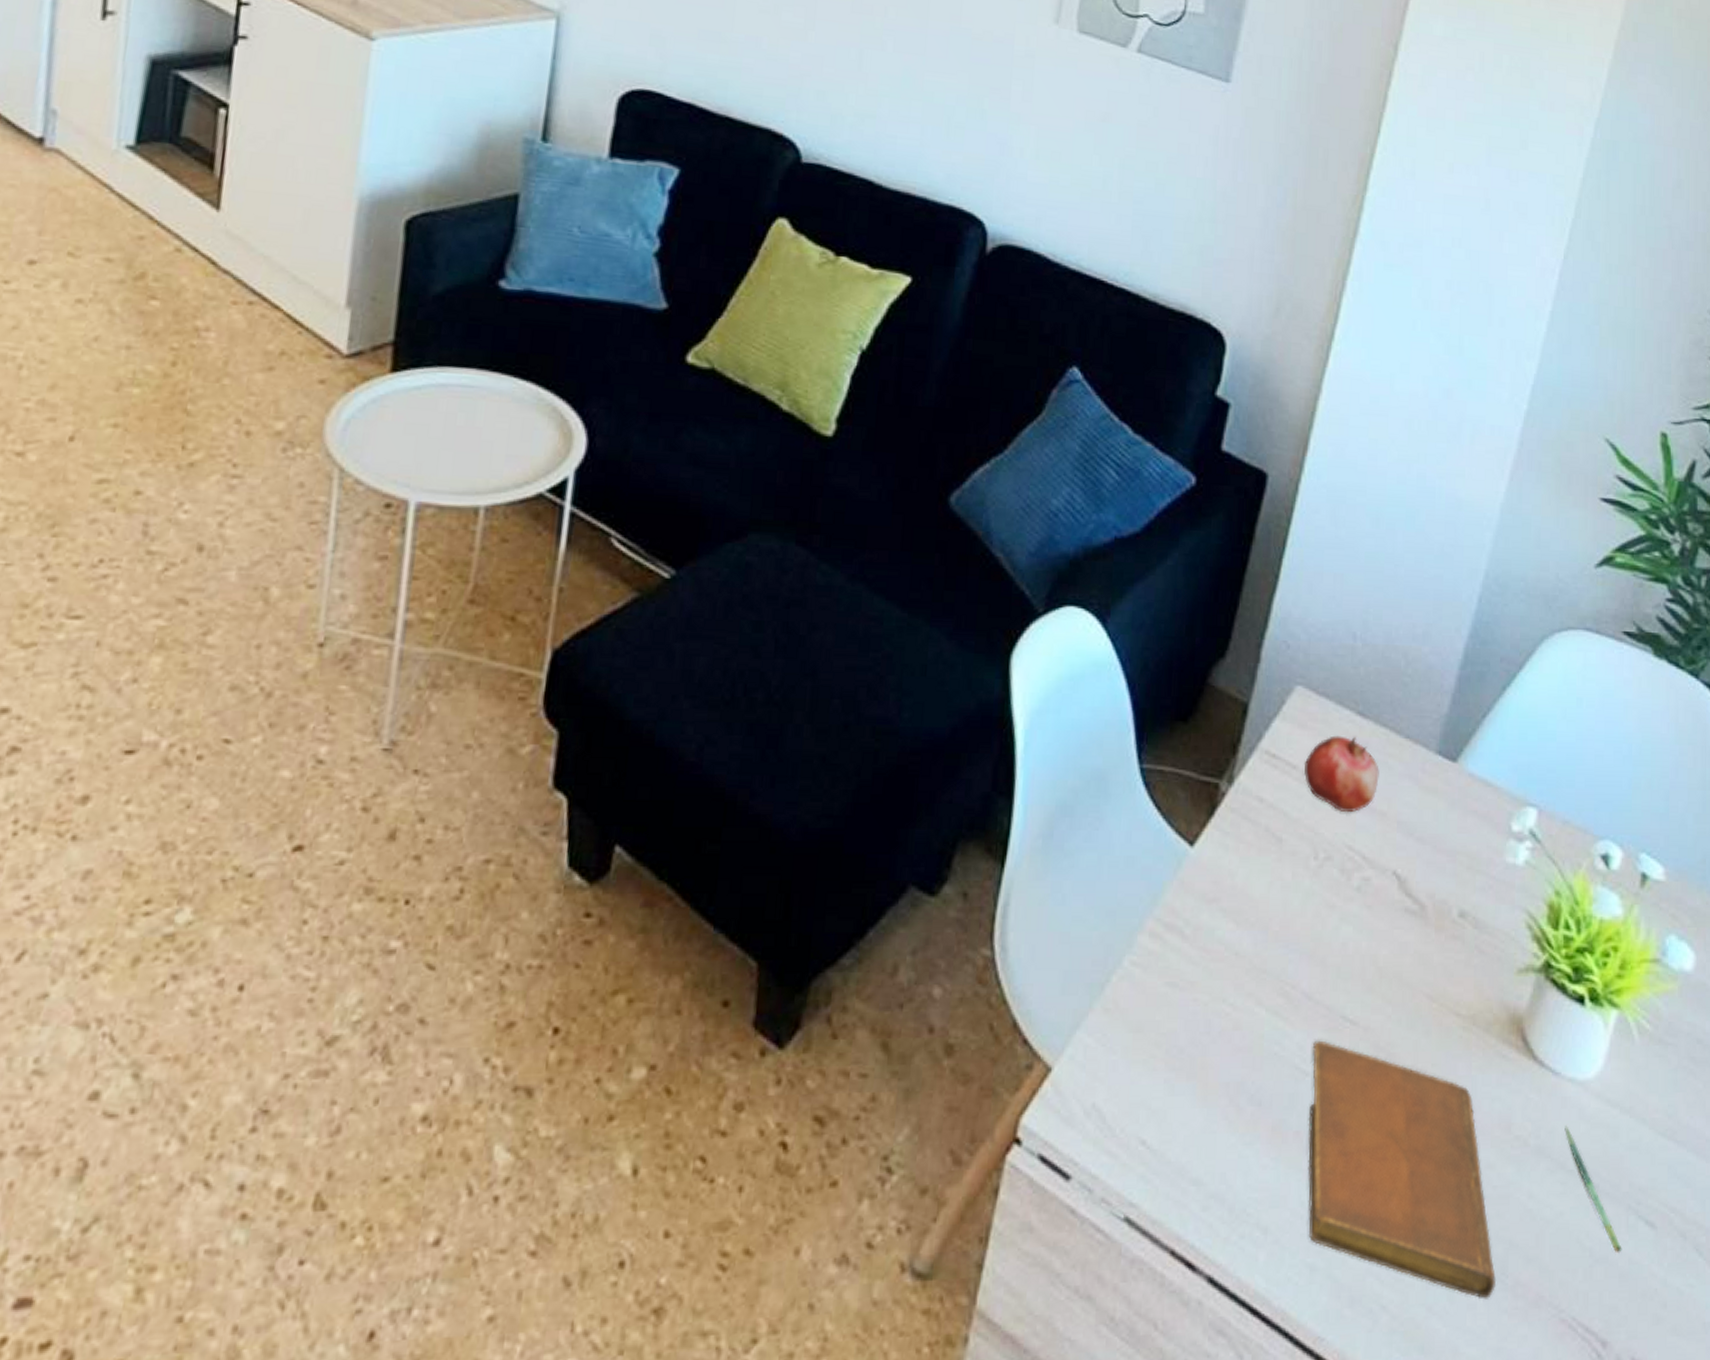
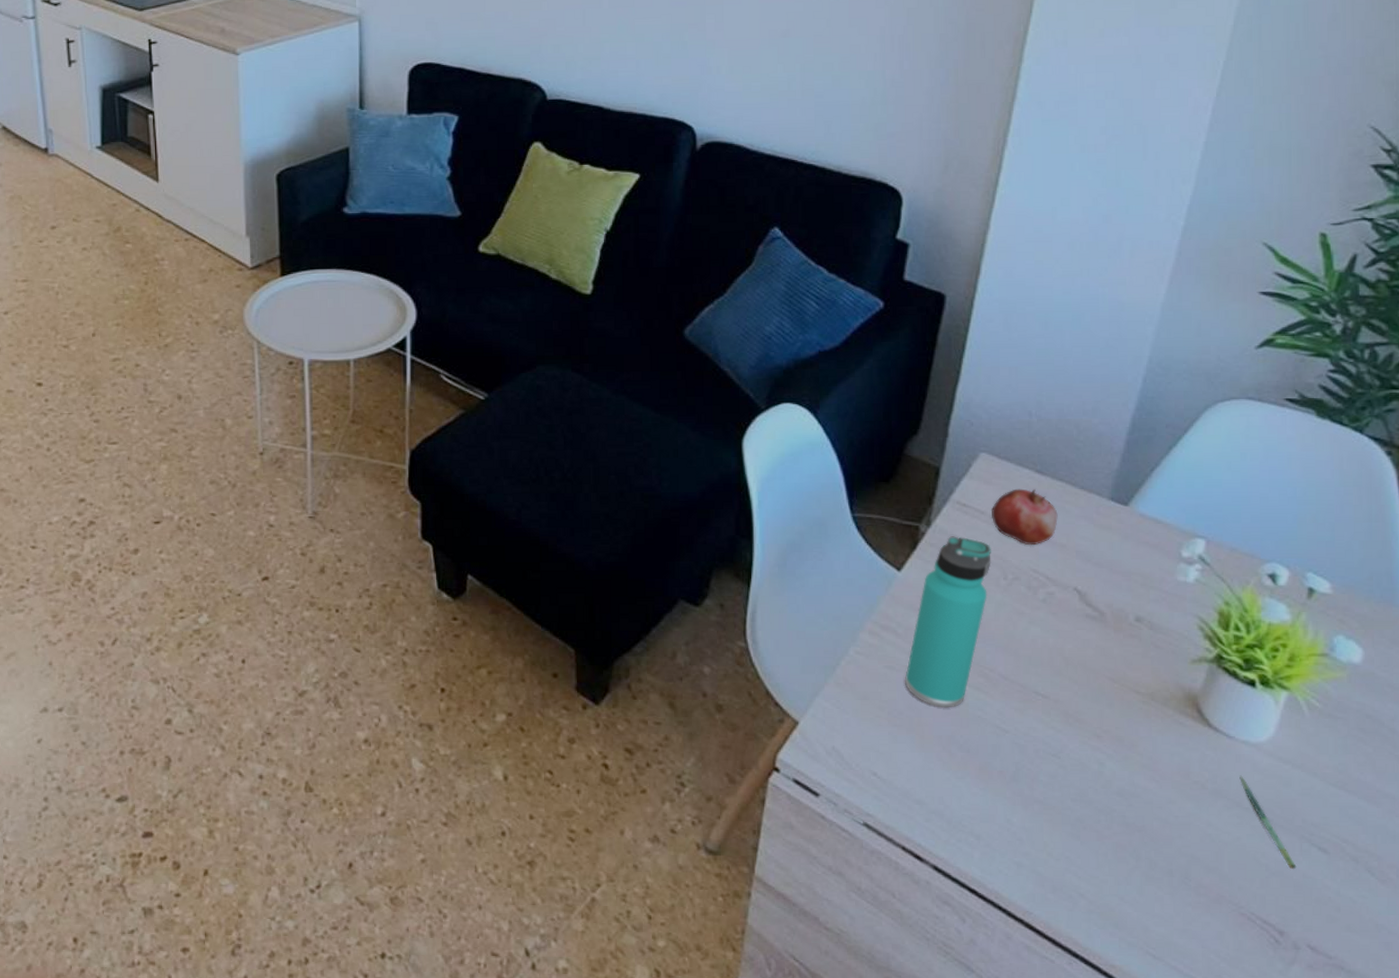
thermos bottle: none [1188,798,1303,1042] -> present [904,536,992,708]
notebook: present [1308,1040,1497,1300] -> none [1009,708,1181,895]

